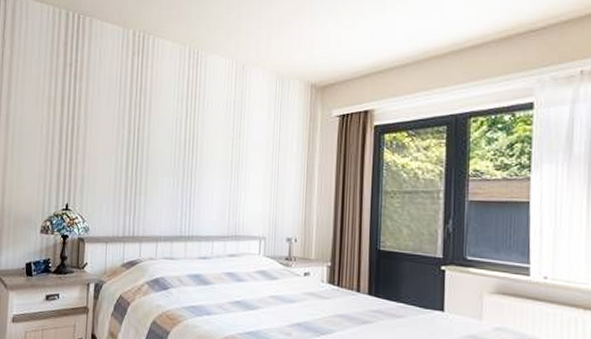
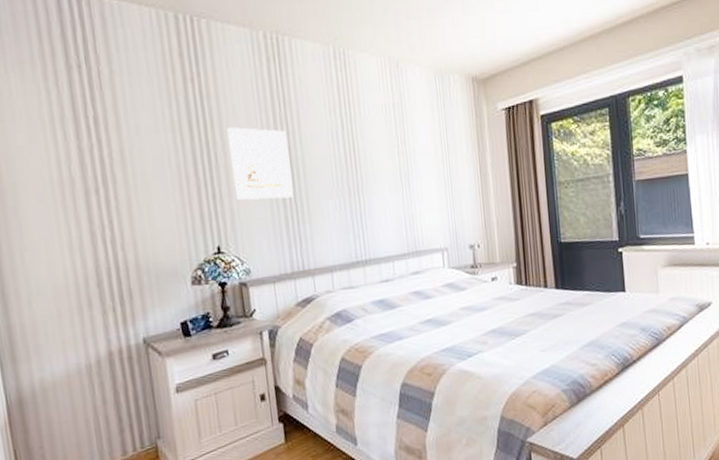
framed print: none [88,106,138,171] -> present [227,127,294,200]

